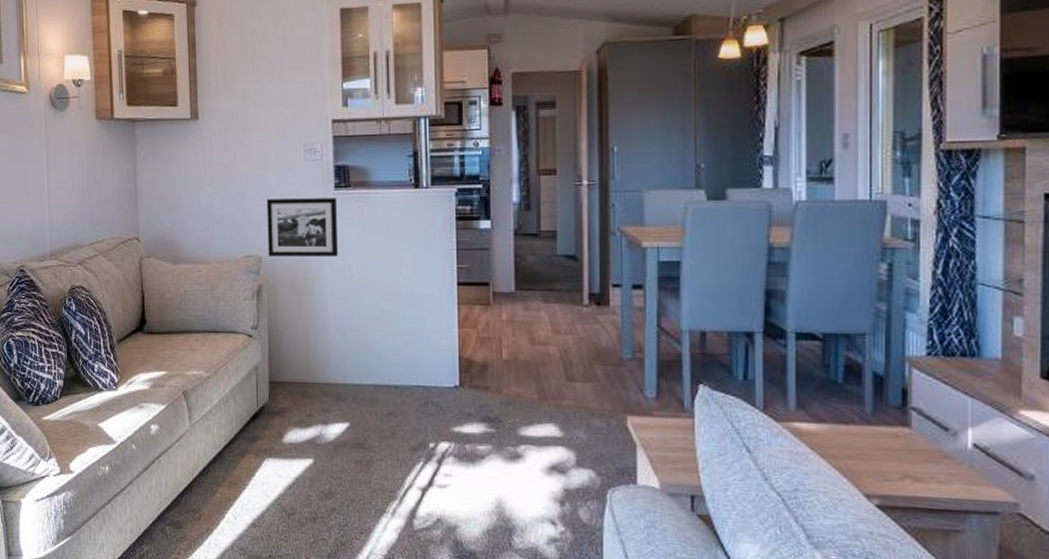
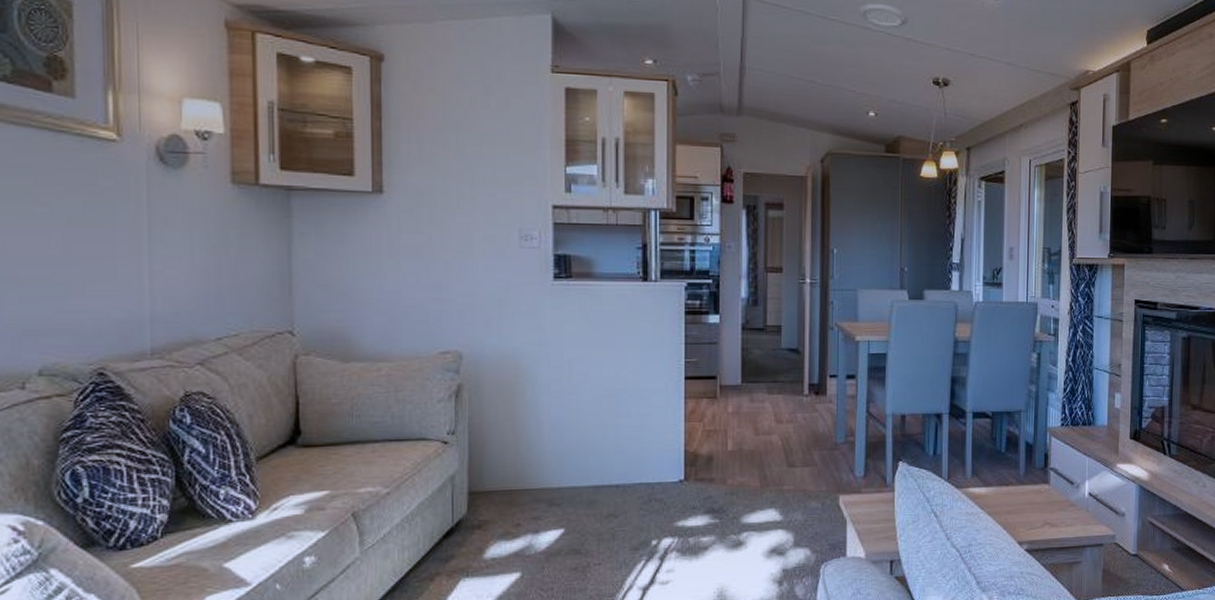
picture frame: present [266,198,338,256] -> none [470,288,555,352]

